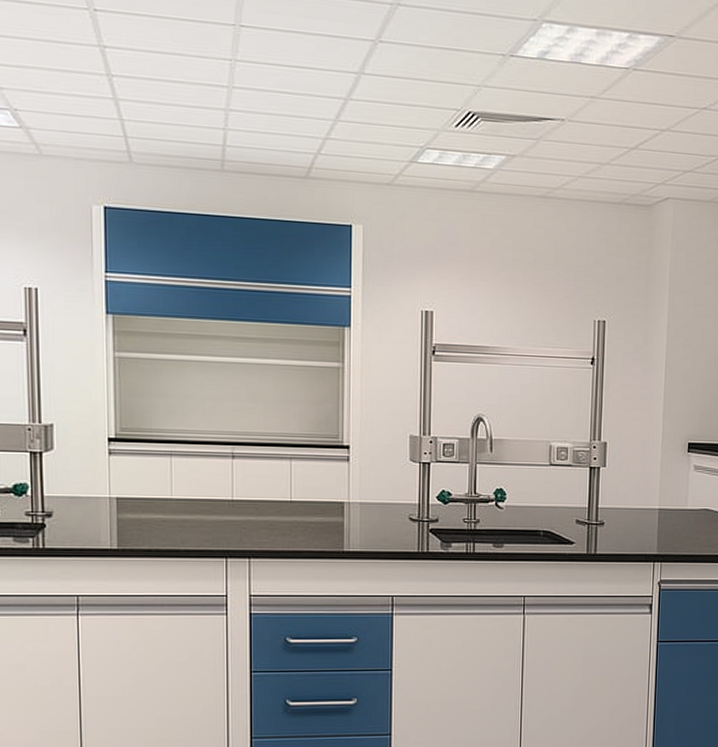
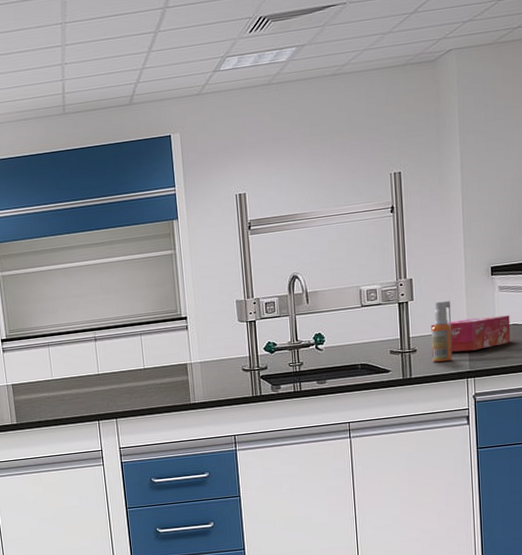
spray bottle: none [620,473,645,541] -> present [431,301,453,362]
tissue box: none [621,496,703,532] -> present [431,315,511,352]

